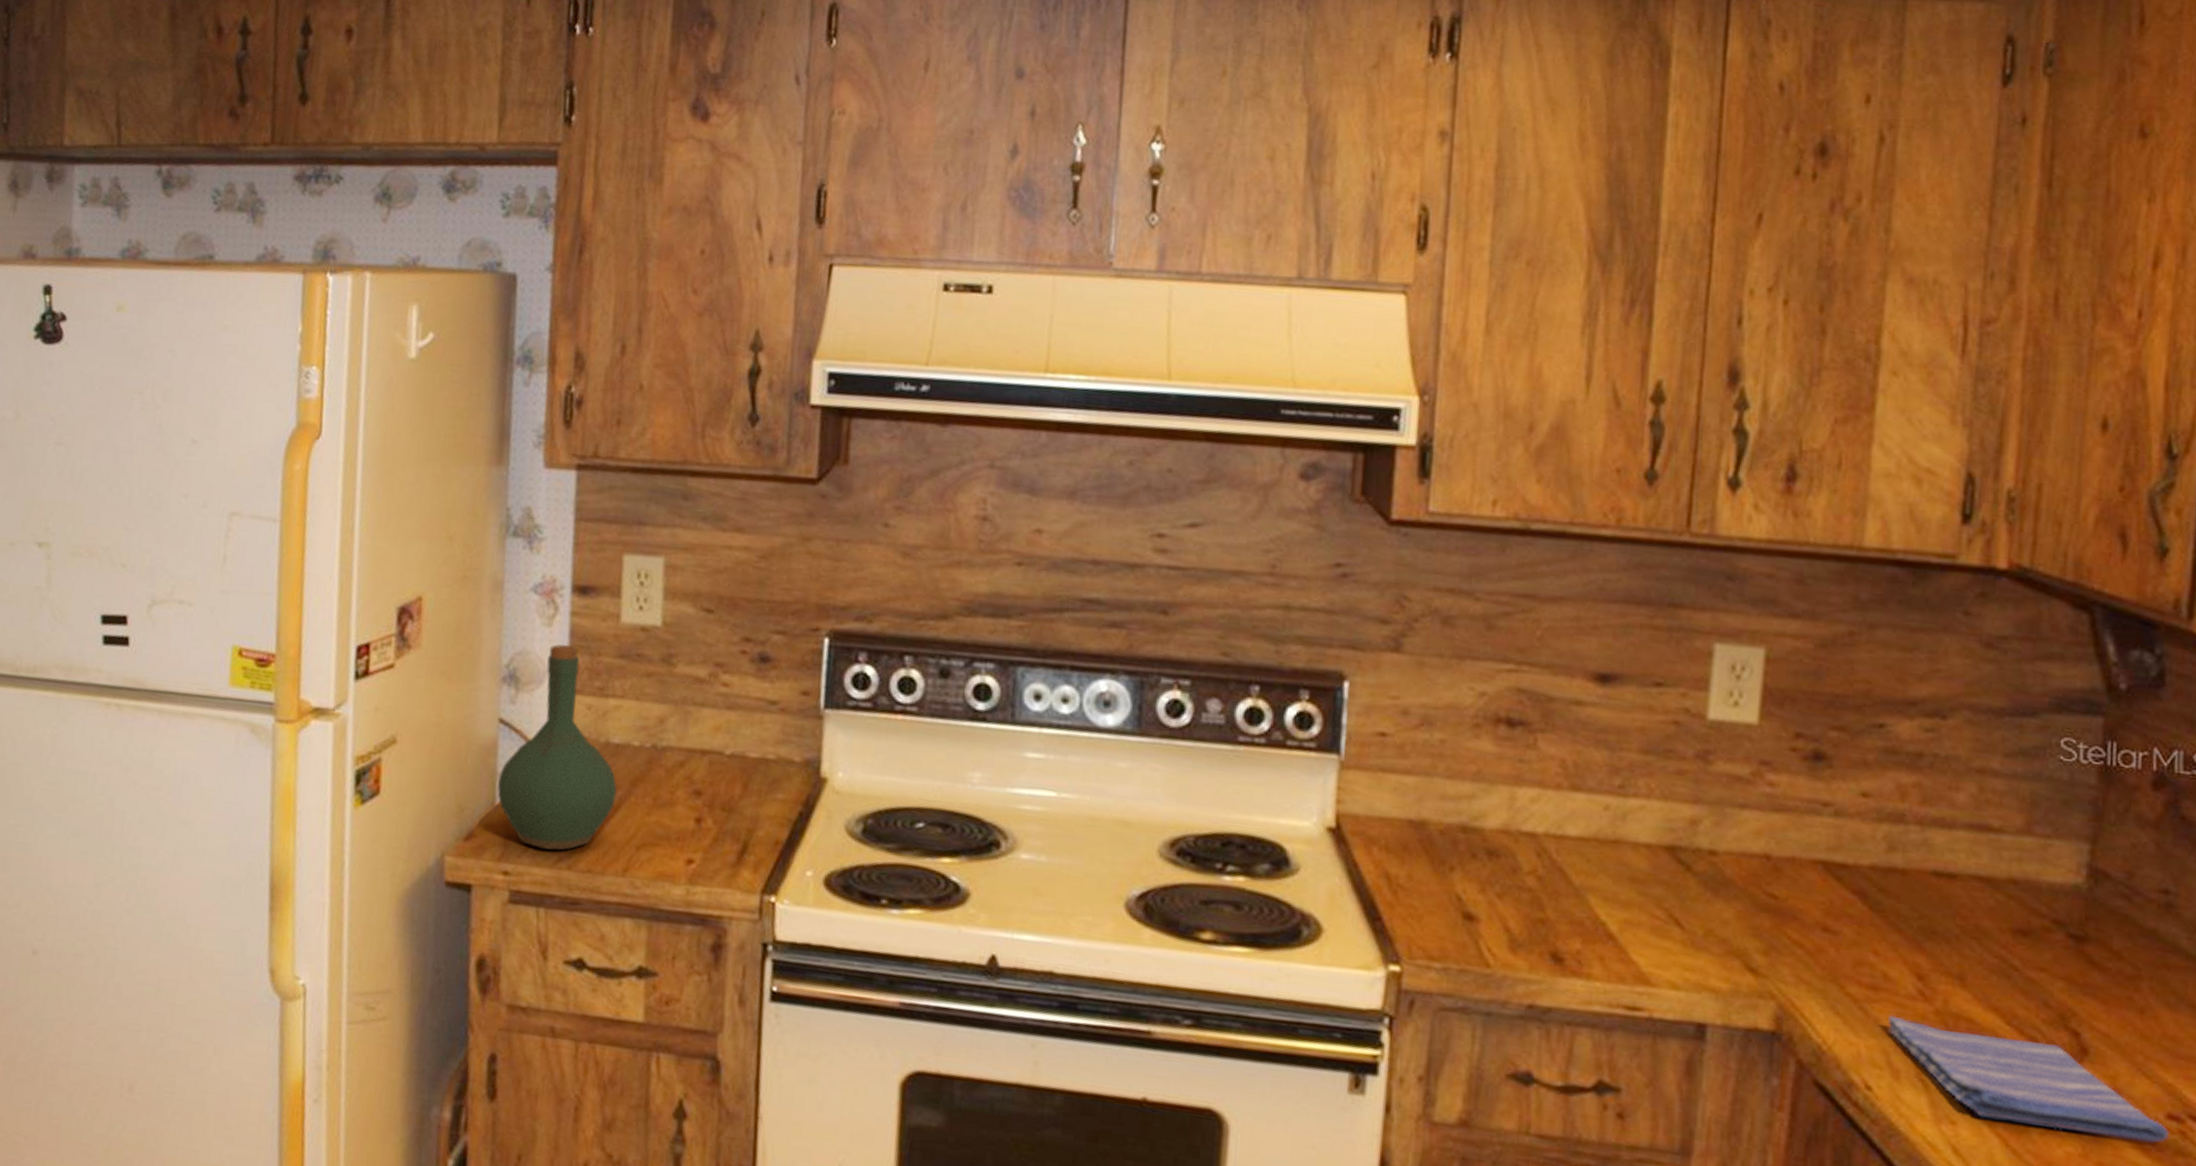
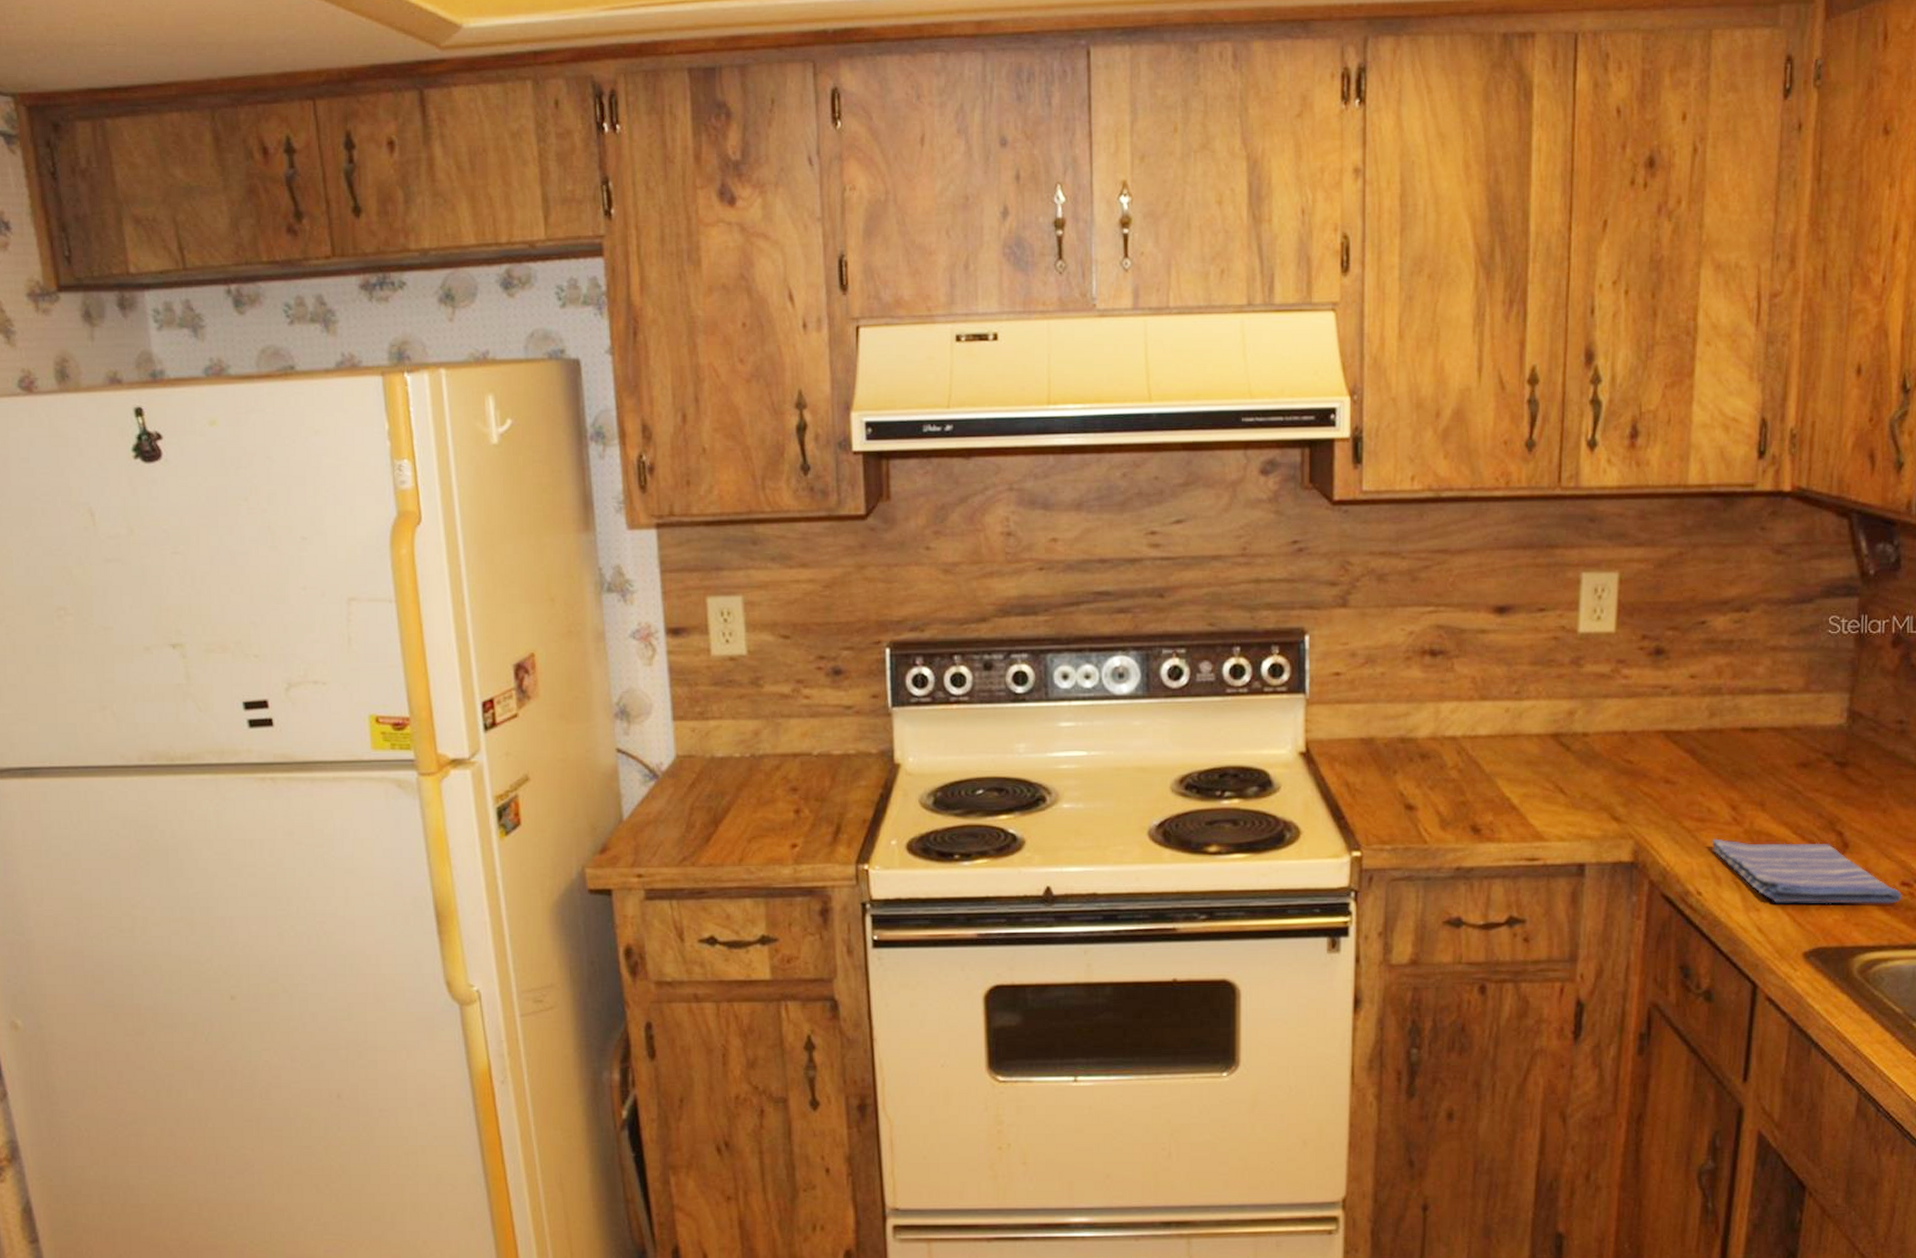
bottle: present [497,644,618,851] -> none [623,679,727,852]

